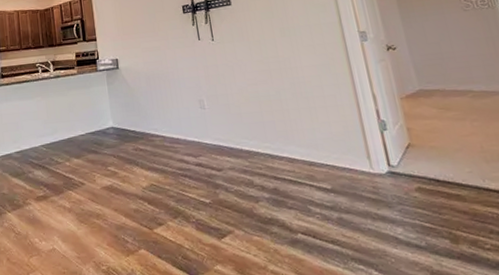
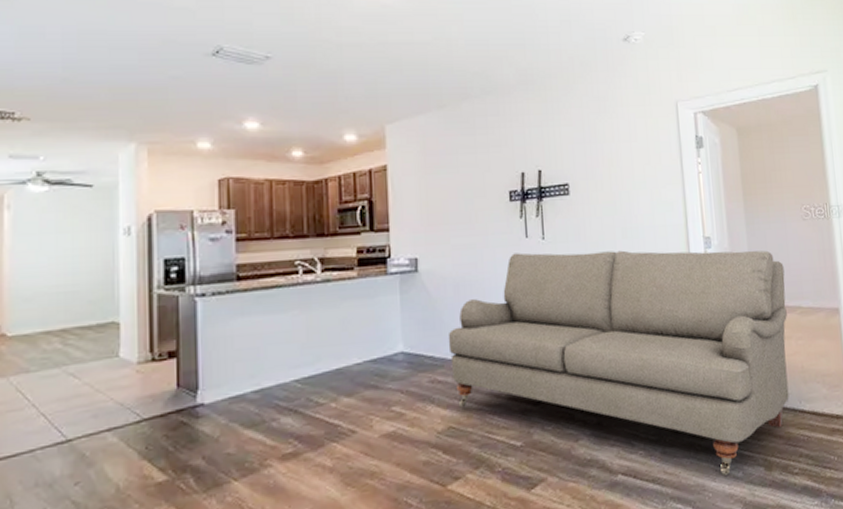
sofa: none [144,40,471,245] -> present [448,250,789,476]

